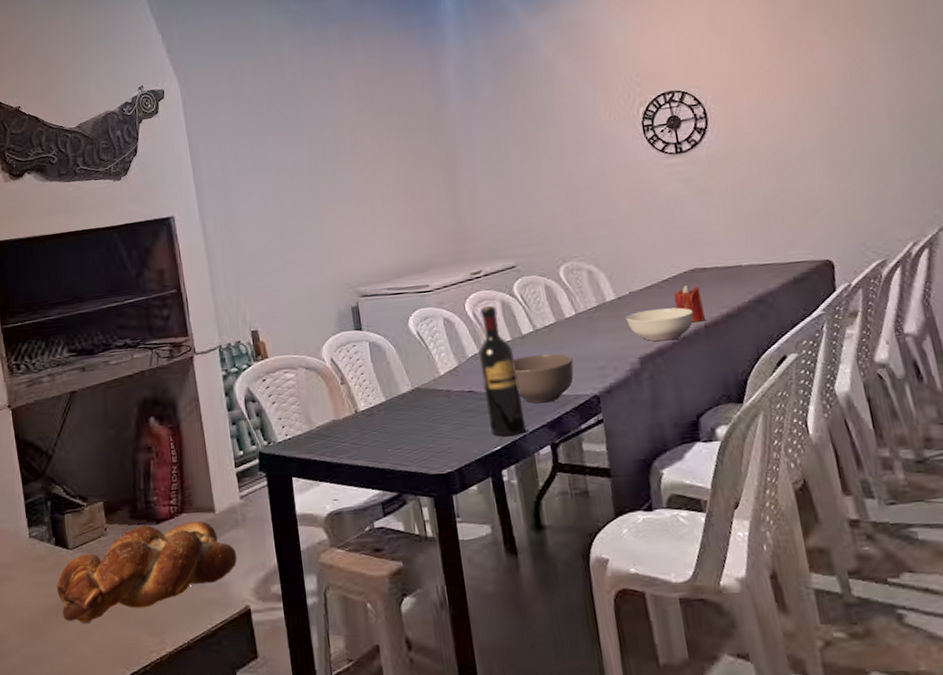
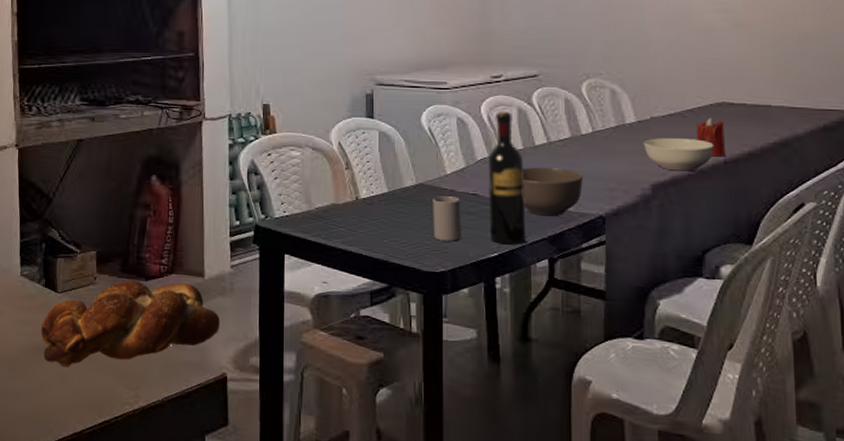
cup: none [430,396,463,442] -> present [433,196,461,242]

